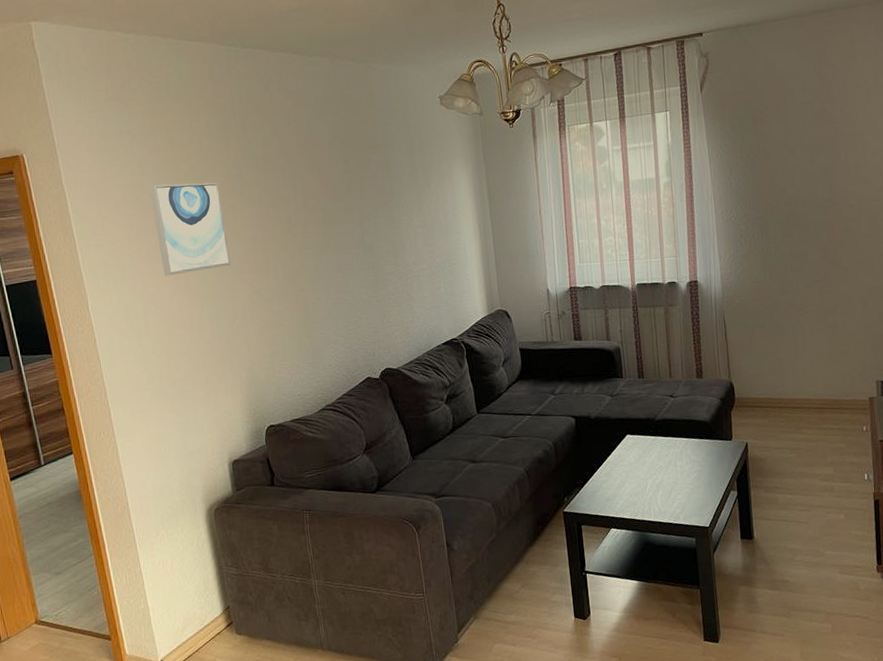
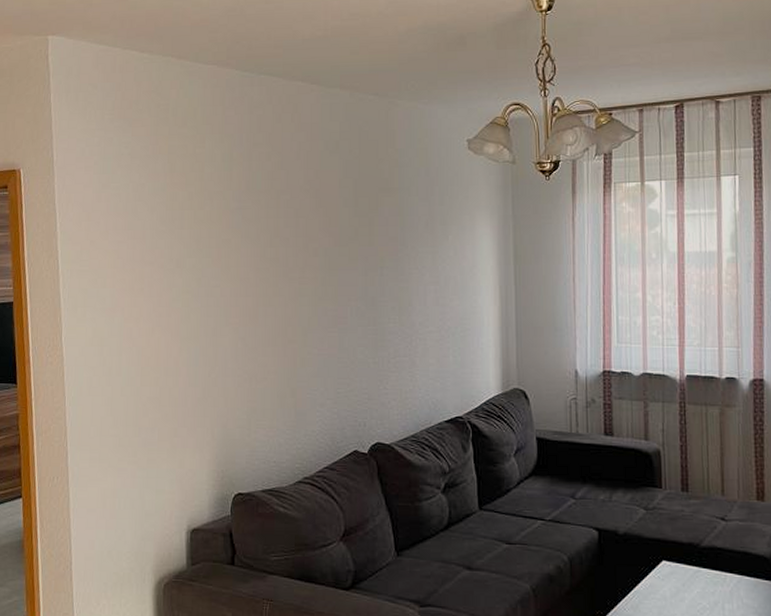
wall art: present [149,182,231,276] -> none [142,211,218,311]

